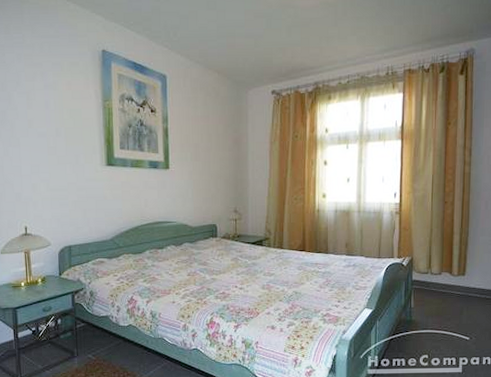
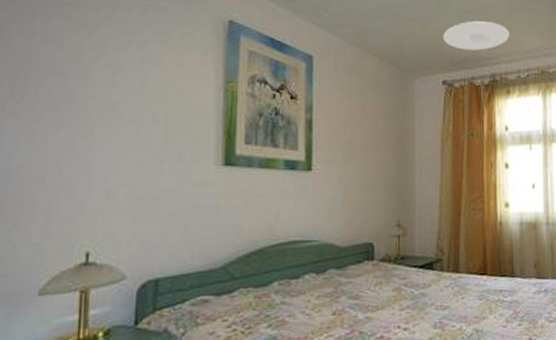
ceiling light: none [273,33,333,61] -> present [443,21,510,51]

